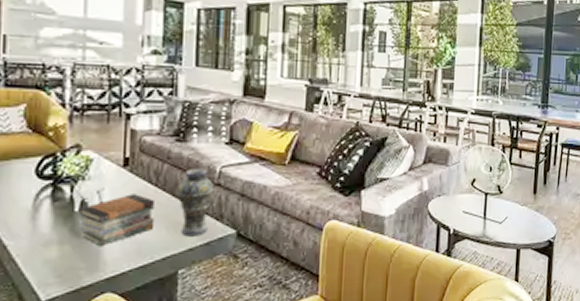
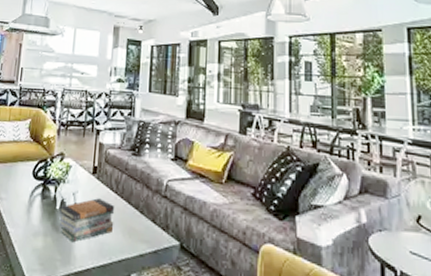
vase: present [176,169,215,237] -> none [131,181,162,244]

